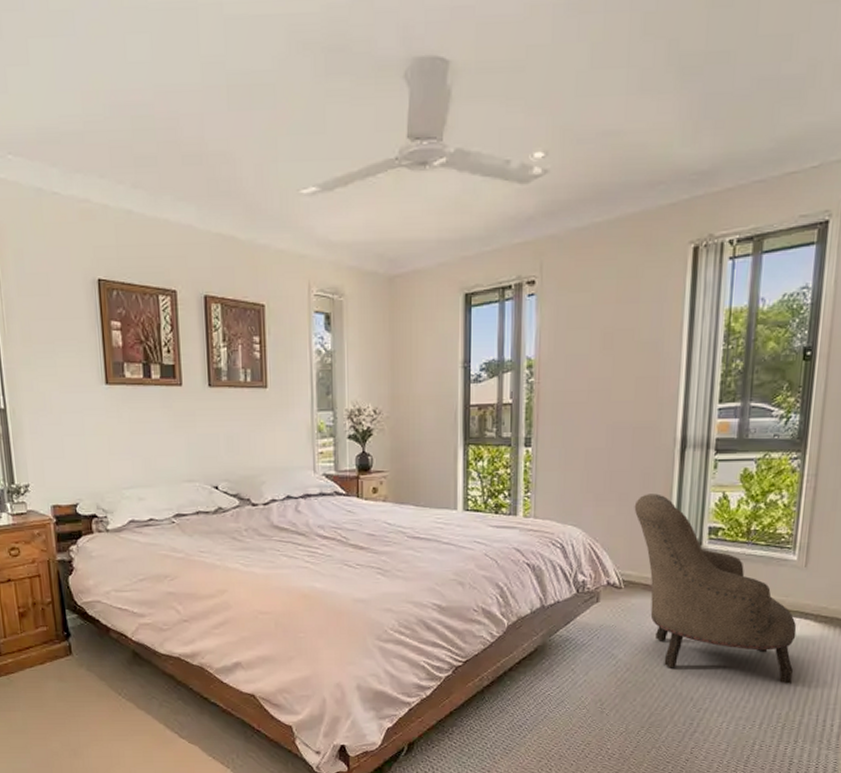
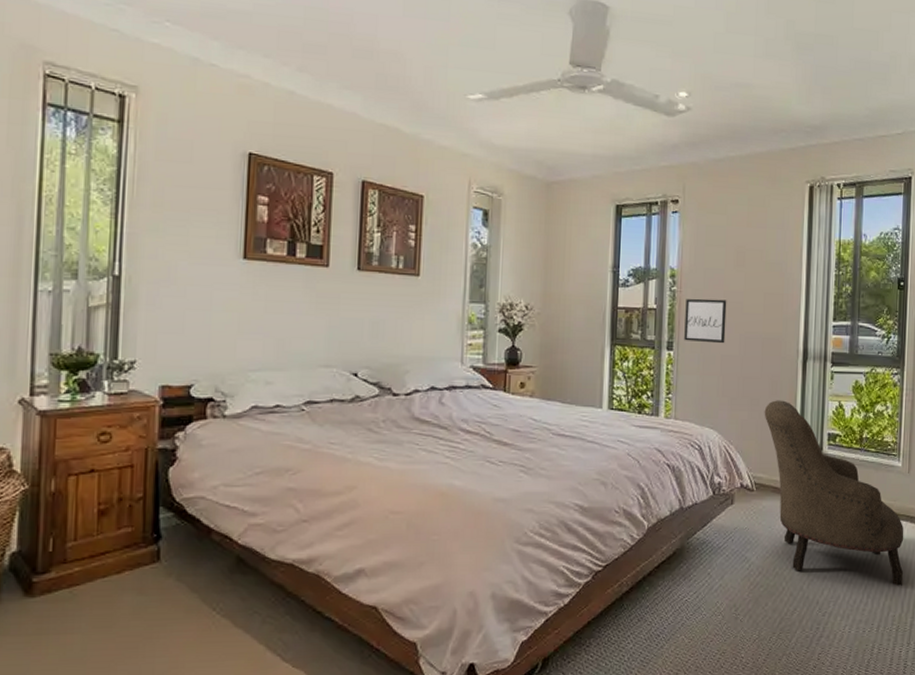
wall art: none [543,388,592,437] -> present [684,298,727,344]

